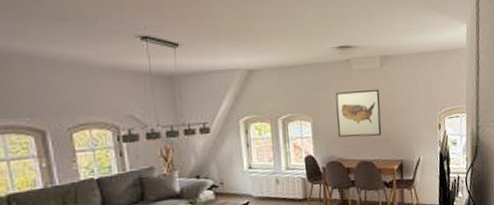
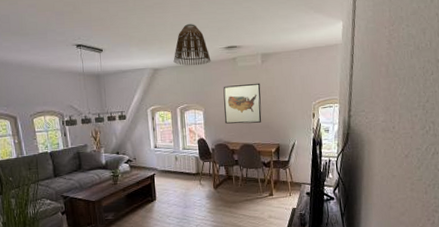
lamp shade: none [273,18,321,68] -> present [173,24,211,66]

